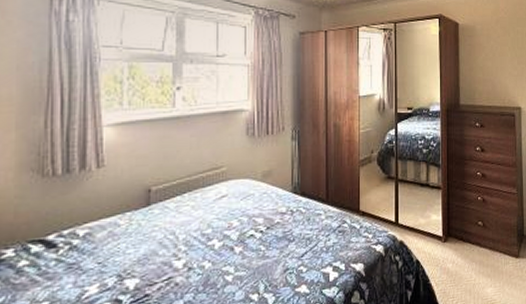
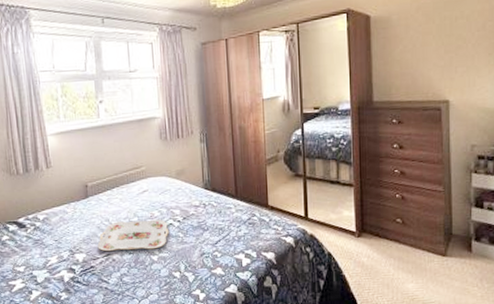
serving tray: none [156,230,249,273] -> present [97,219,170,251]

